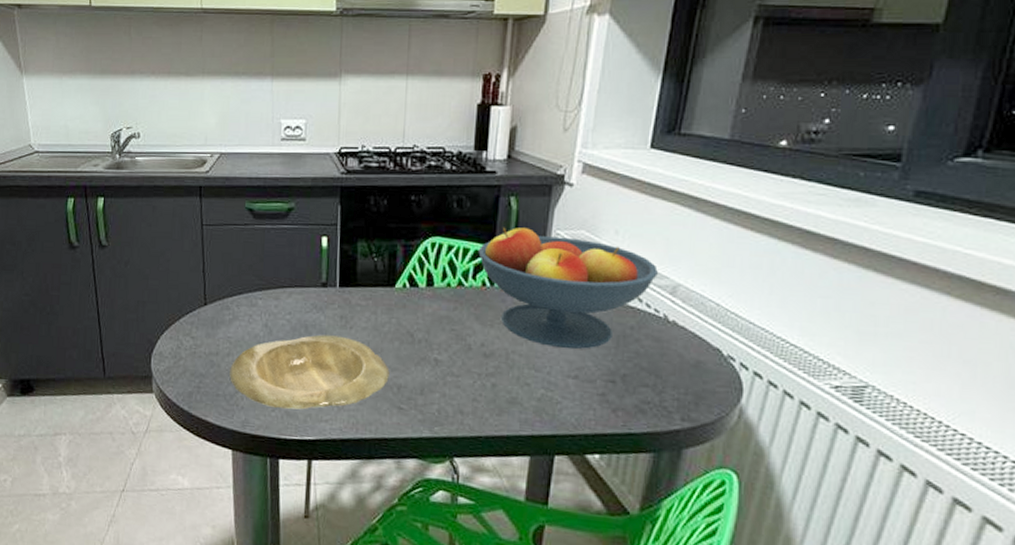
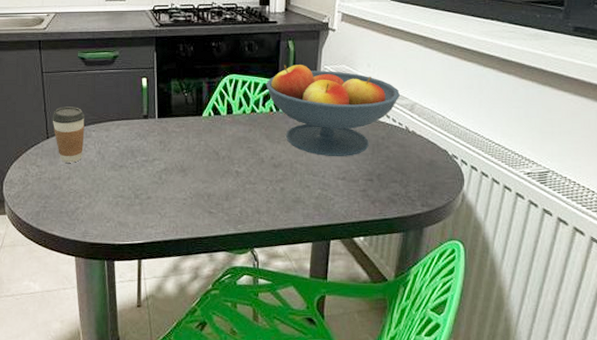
coffee cup: none [211,267,251,336] -> present [52,106,85,163]
plate: present [229,334,390,410] -> none [70,157,201,219]

